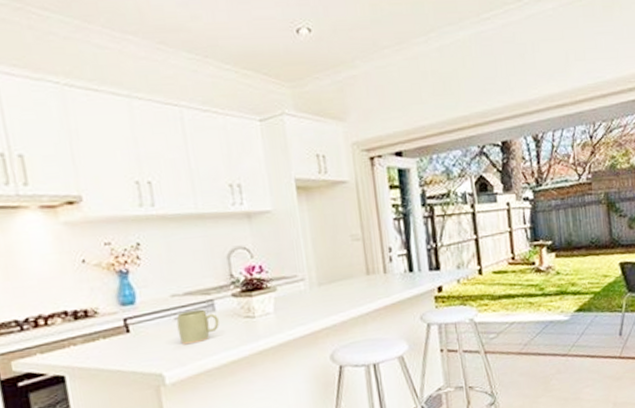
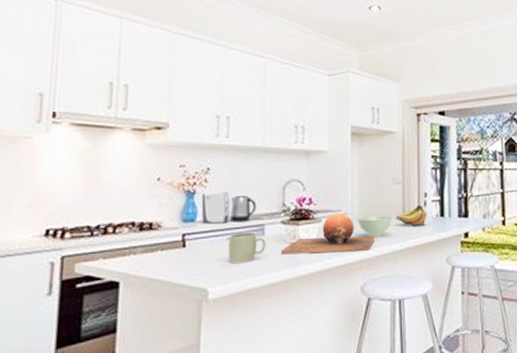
soap dispenser: none [136,267,173,306] -> present [201,192,231,224]
kettle: none [171,269,202,301] -> present [229,195,257,222]
chopping board: none [236,279,339,330] -> present [280,214,375,255]
bowl: none [316,277,357,302] -> present [357,215,393,238]
fruit: none [359,261,394,285] -> present [395,205,427,226]

